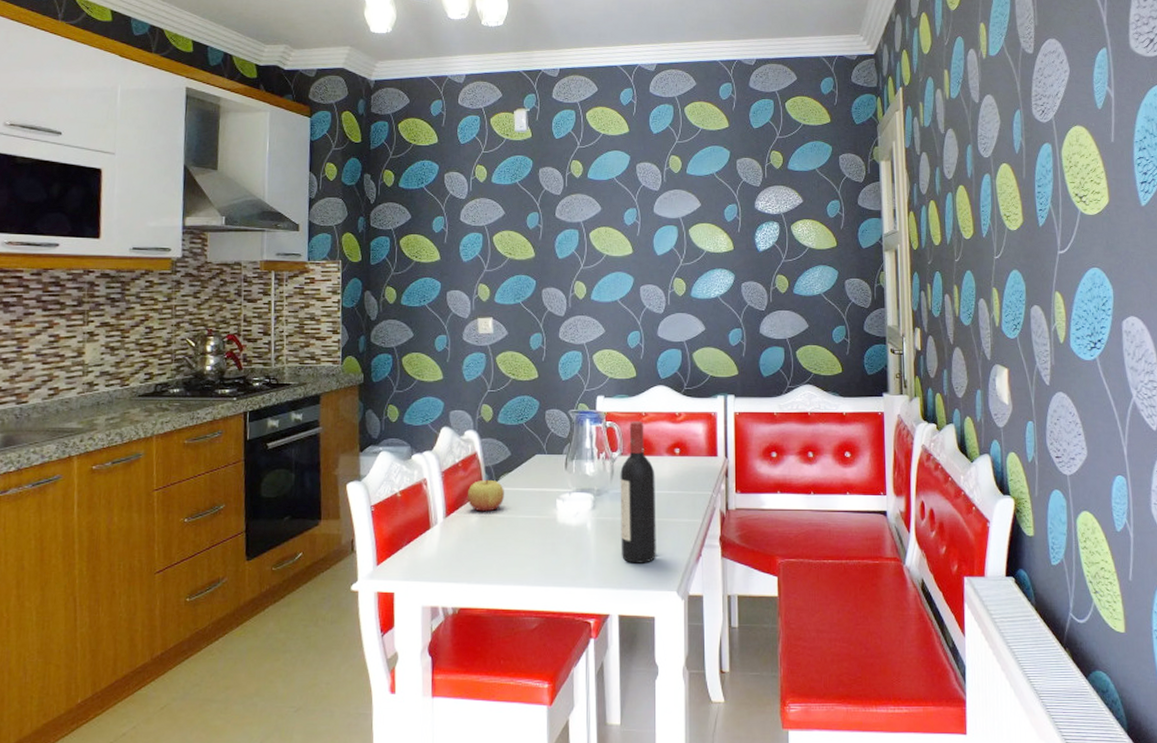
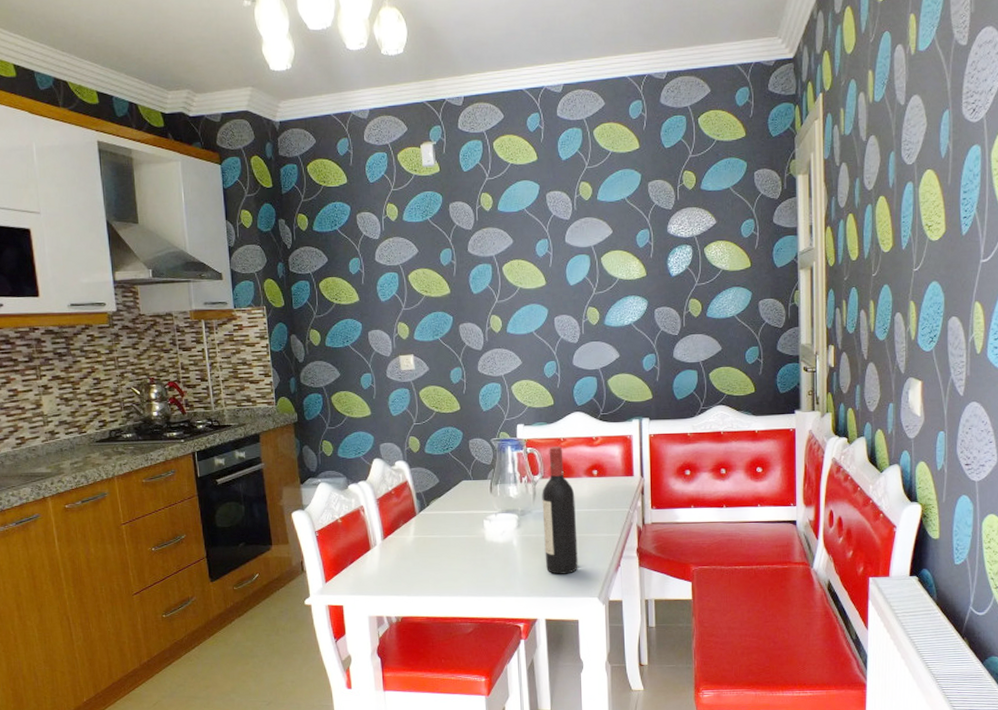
apple: present [467,479,504,512] -> none [401,504,435,534]

